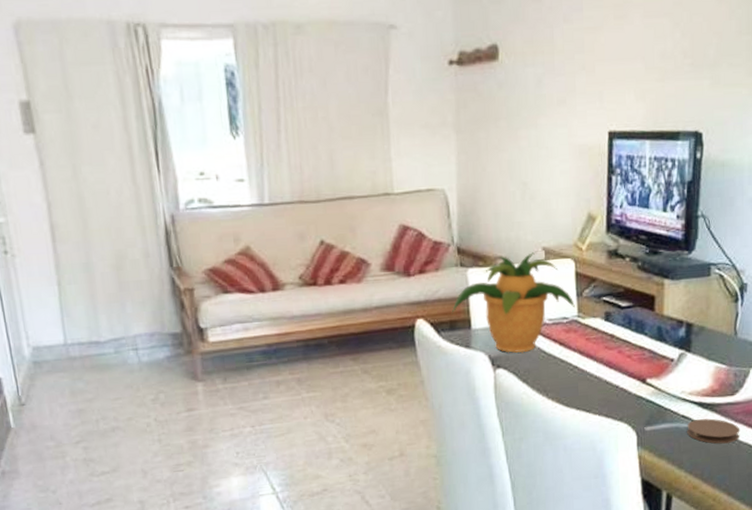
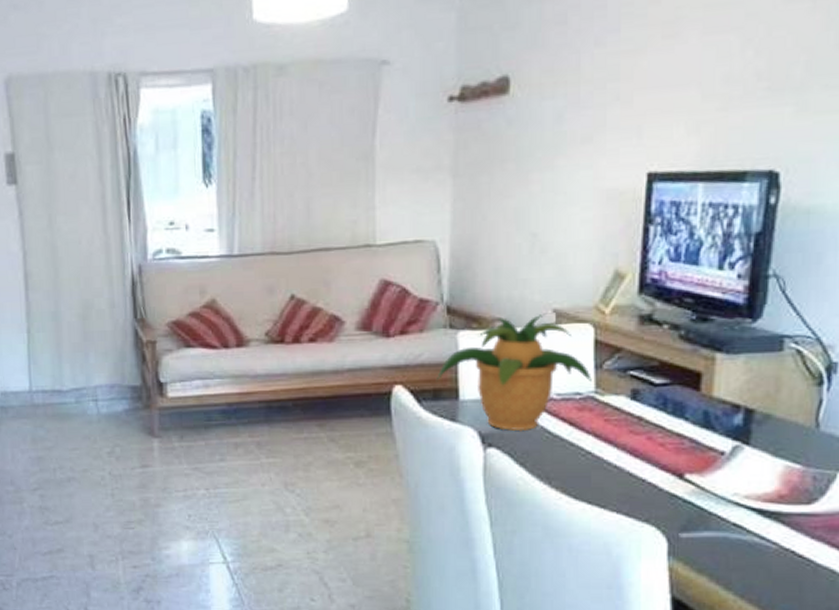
coaster: present [687,418,740,444] -> none [739,531,819,565]

